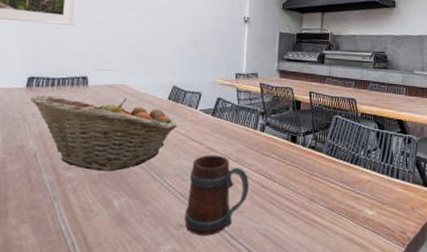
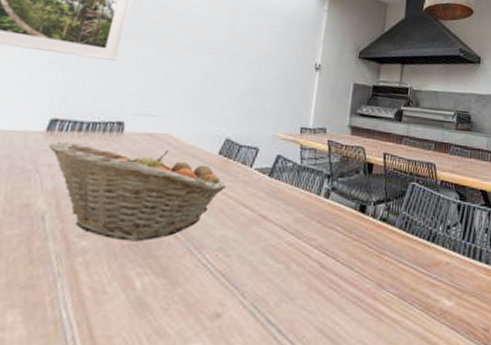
mug: present [184,155,249,236] -> none [222,224,307,330]

